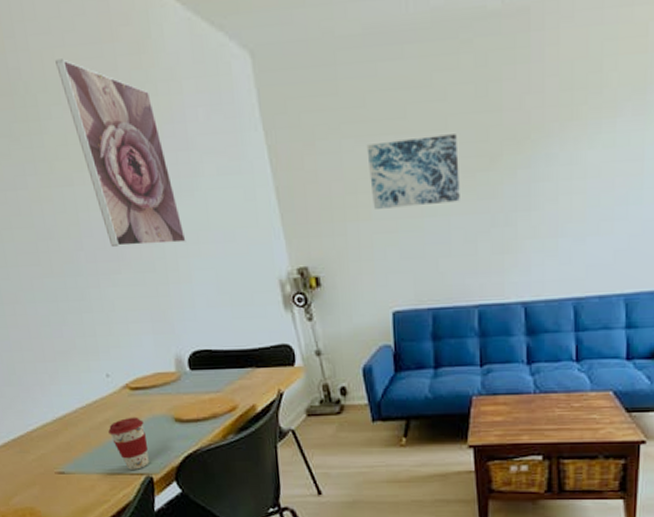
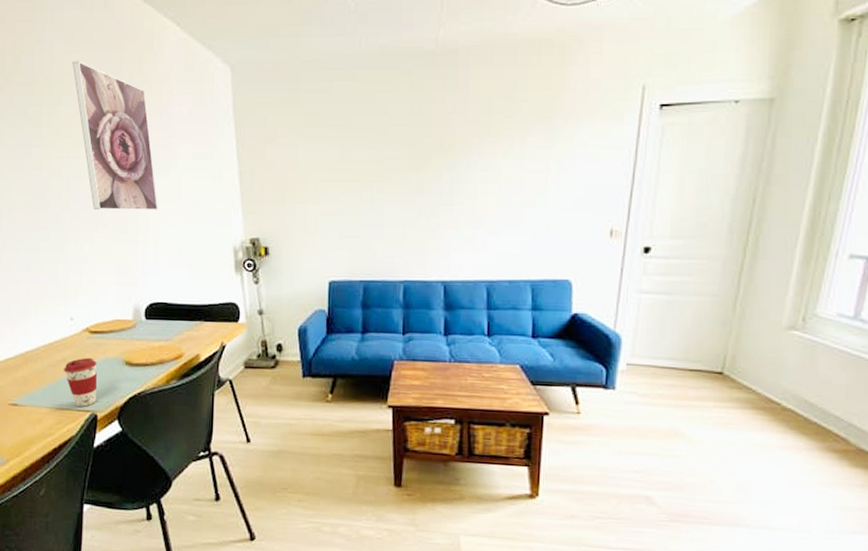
wall art: present [366,134,460,209] -> none [318,140,395,195]

